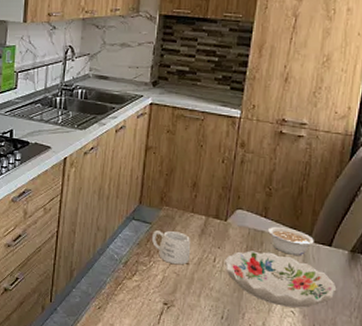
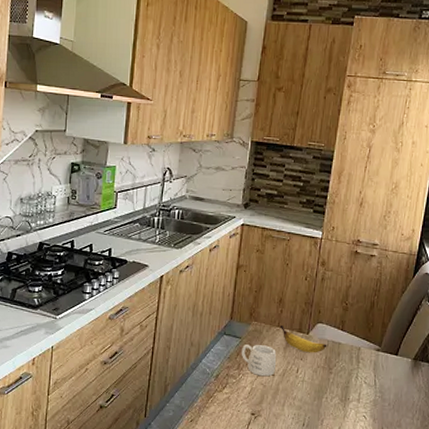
banana: none [194,211,248,242] -> present [279,325,327,353]
decorative bowl: present [224,251,337,308] -> none [305,361,402,412]
legume: present [267,226,314,255] -> none [343,338,383,364]

